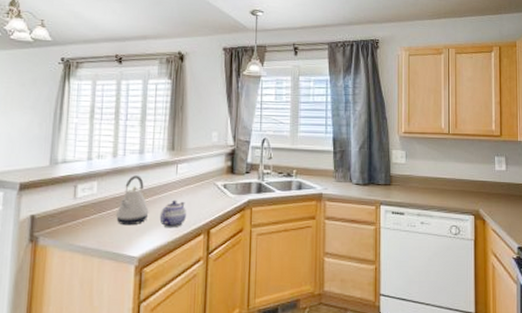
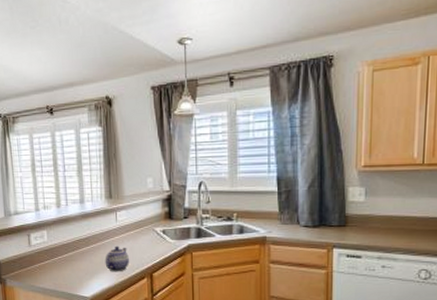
kettle: present [115,175,149,226] -> none [66,224,95,270]

